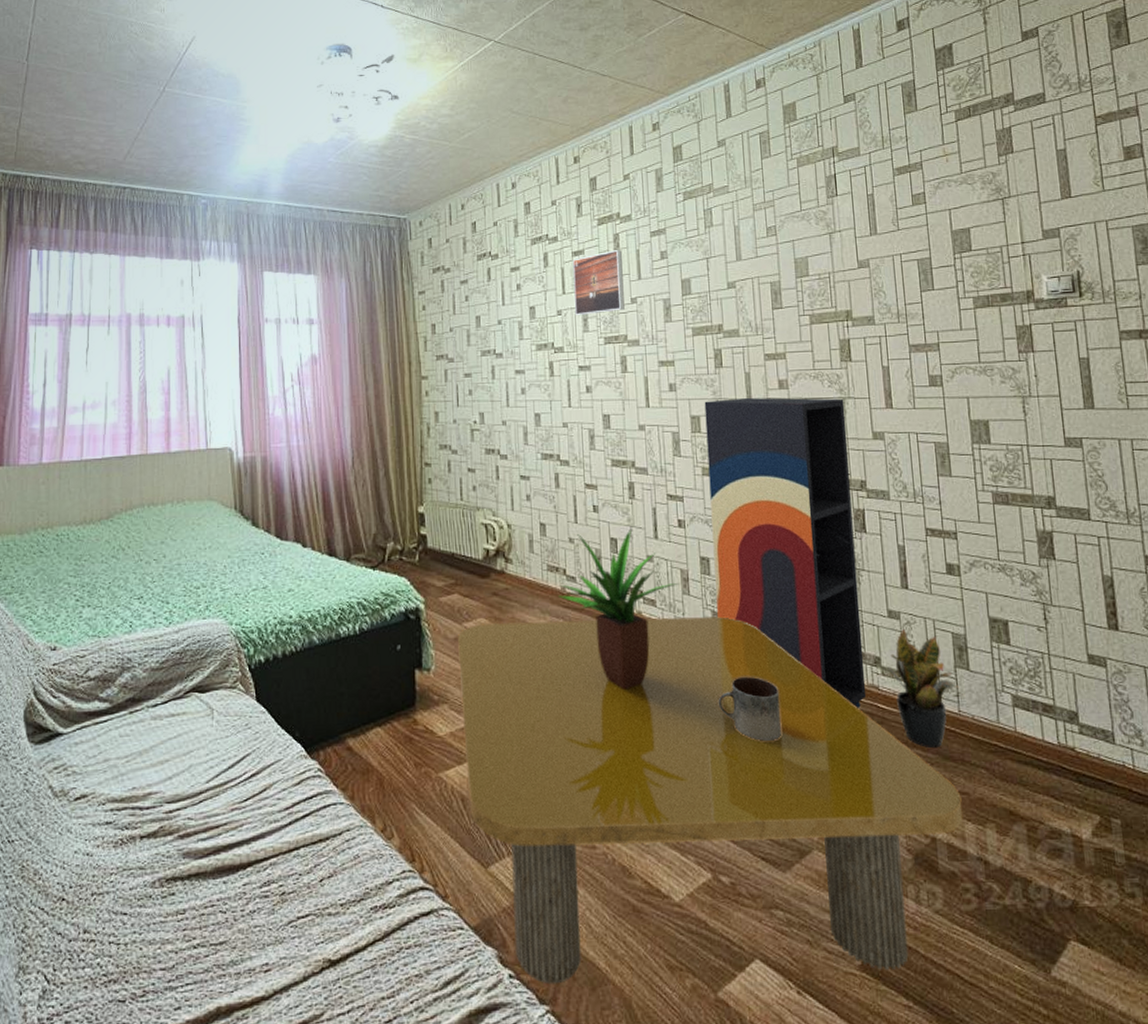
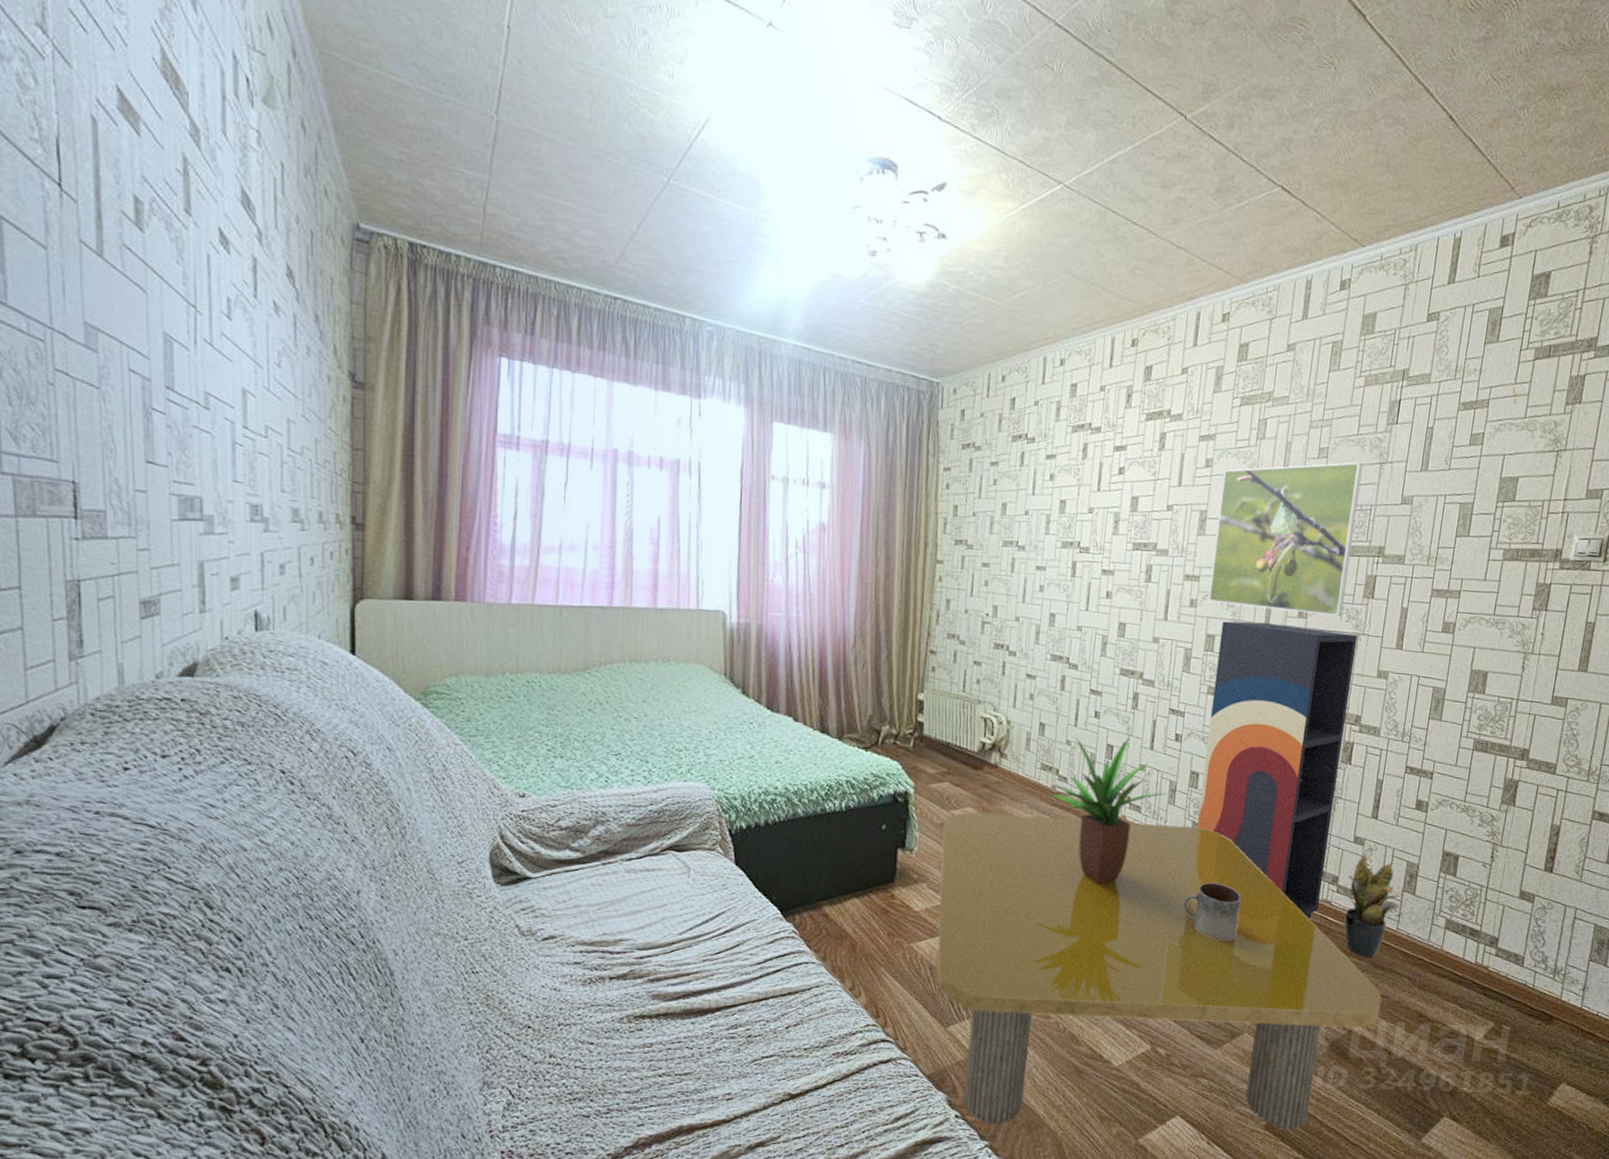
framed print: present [572,250,625,315] -> none [1106,450,1166,517]
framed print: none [680,236,823,384] -> present [1208,462,1363,617]

